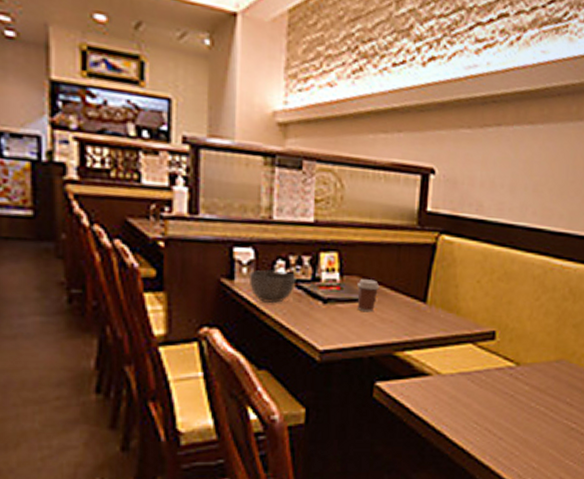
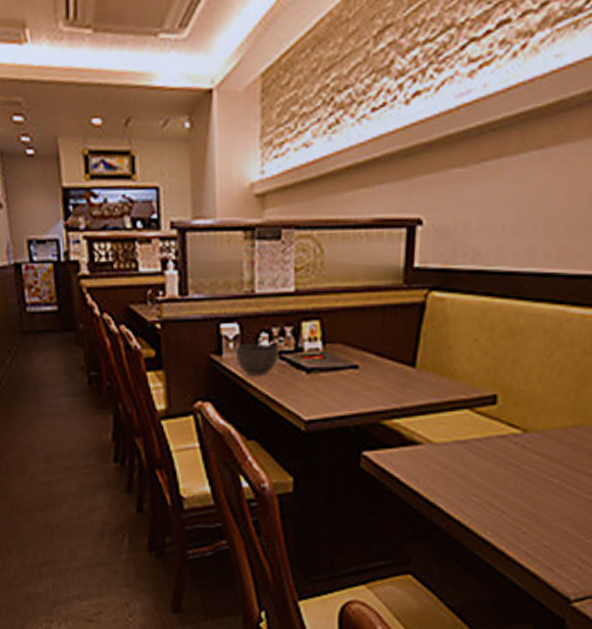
coffee cup: present [356,279,380,313] -> none [339,346,364,380]

